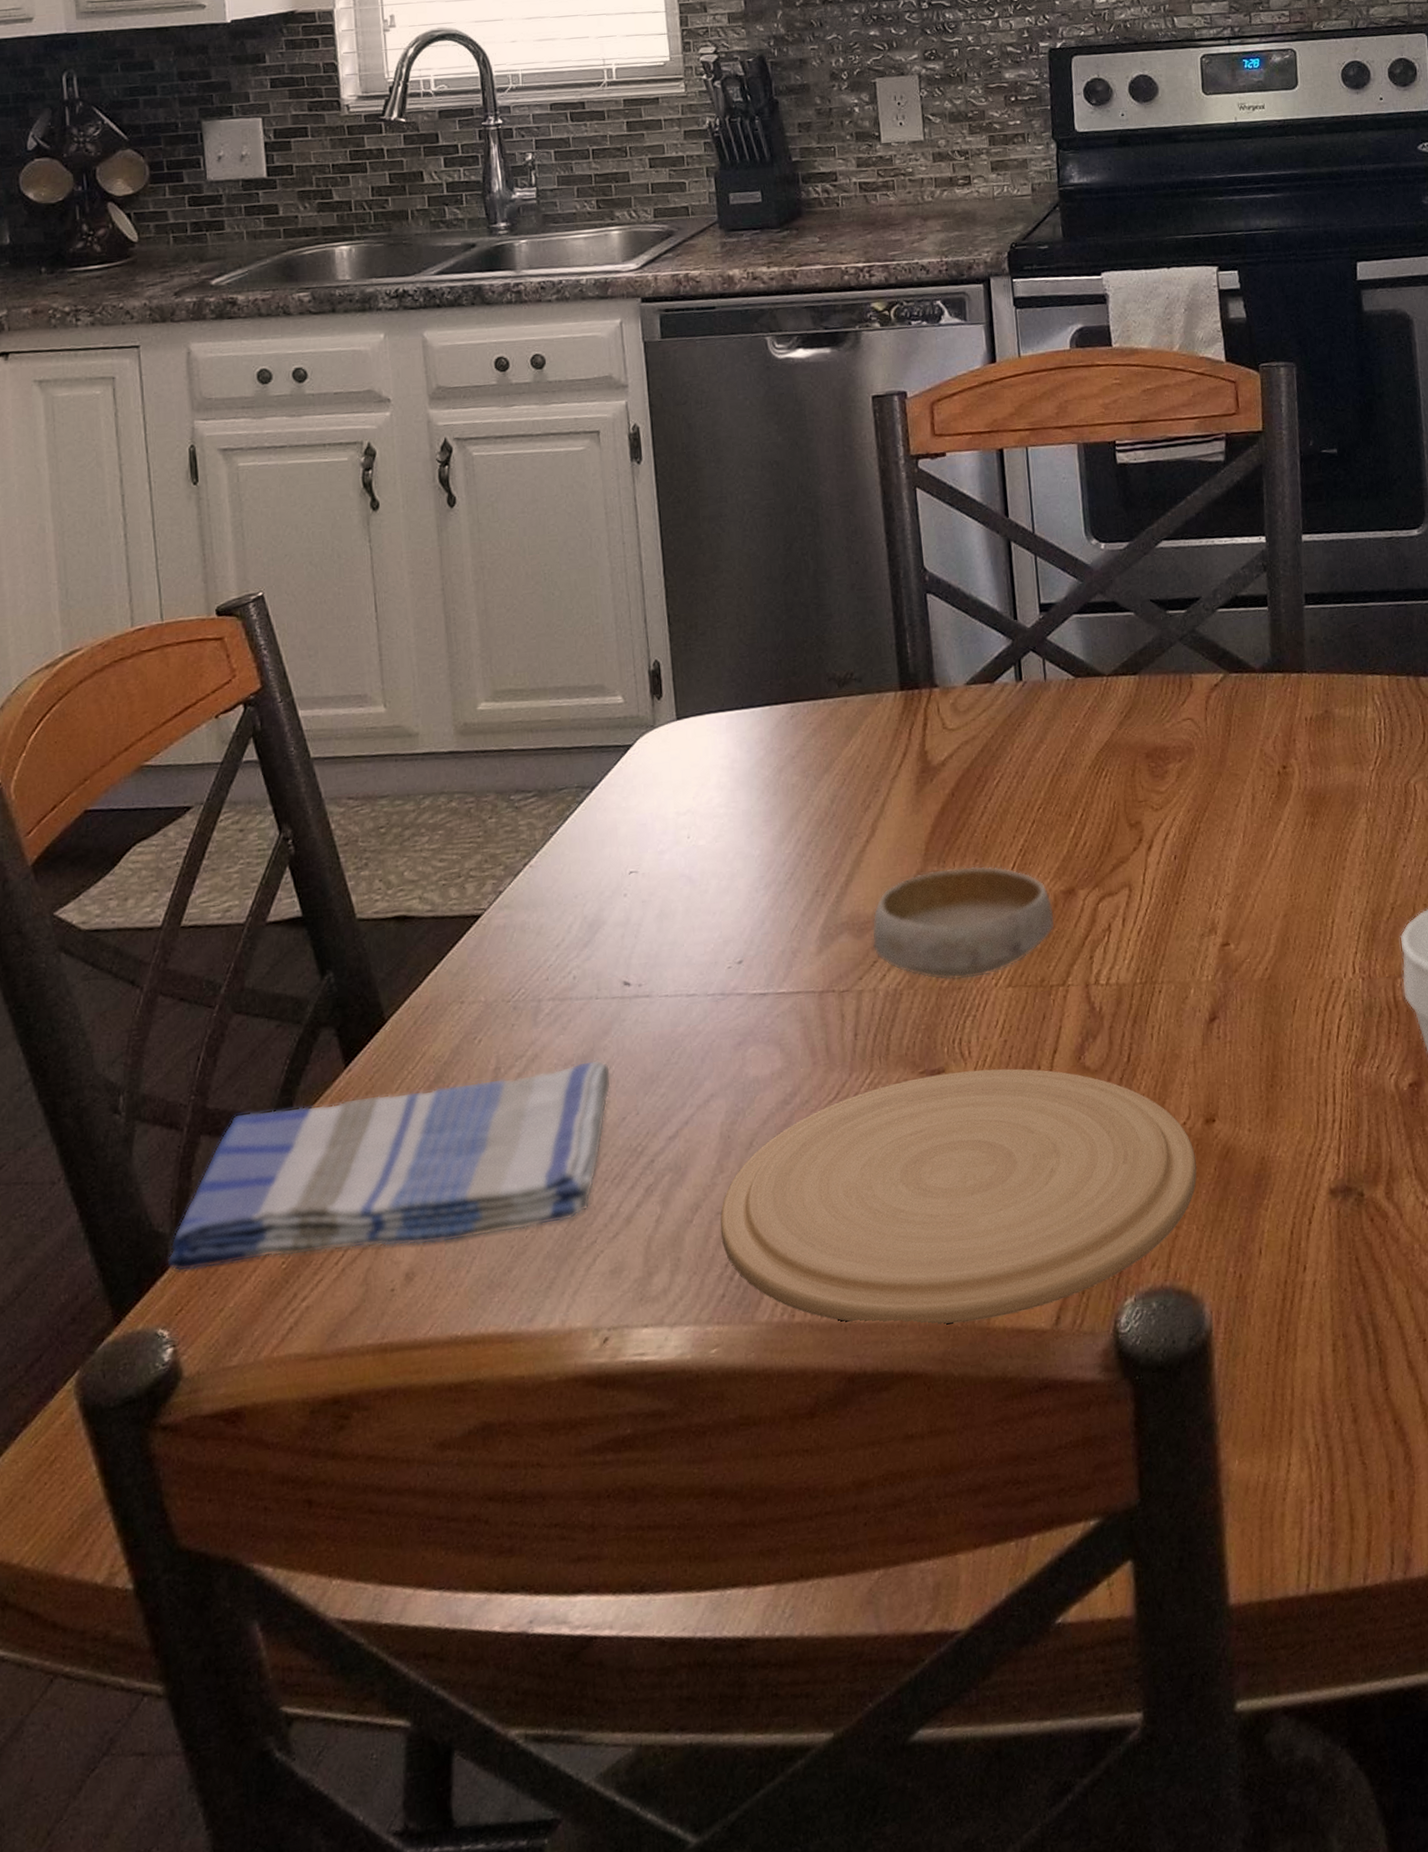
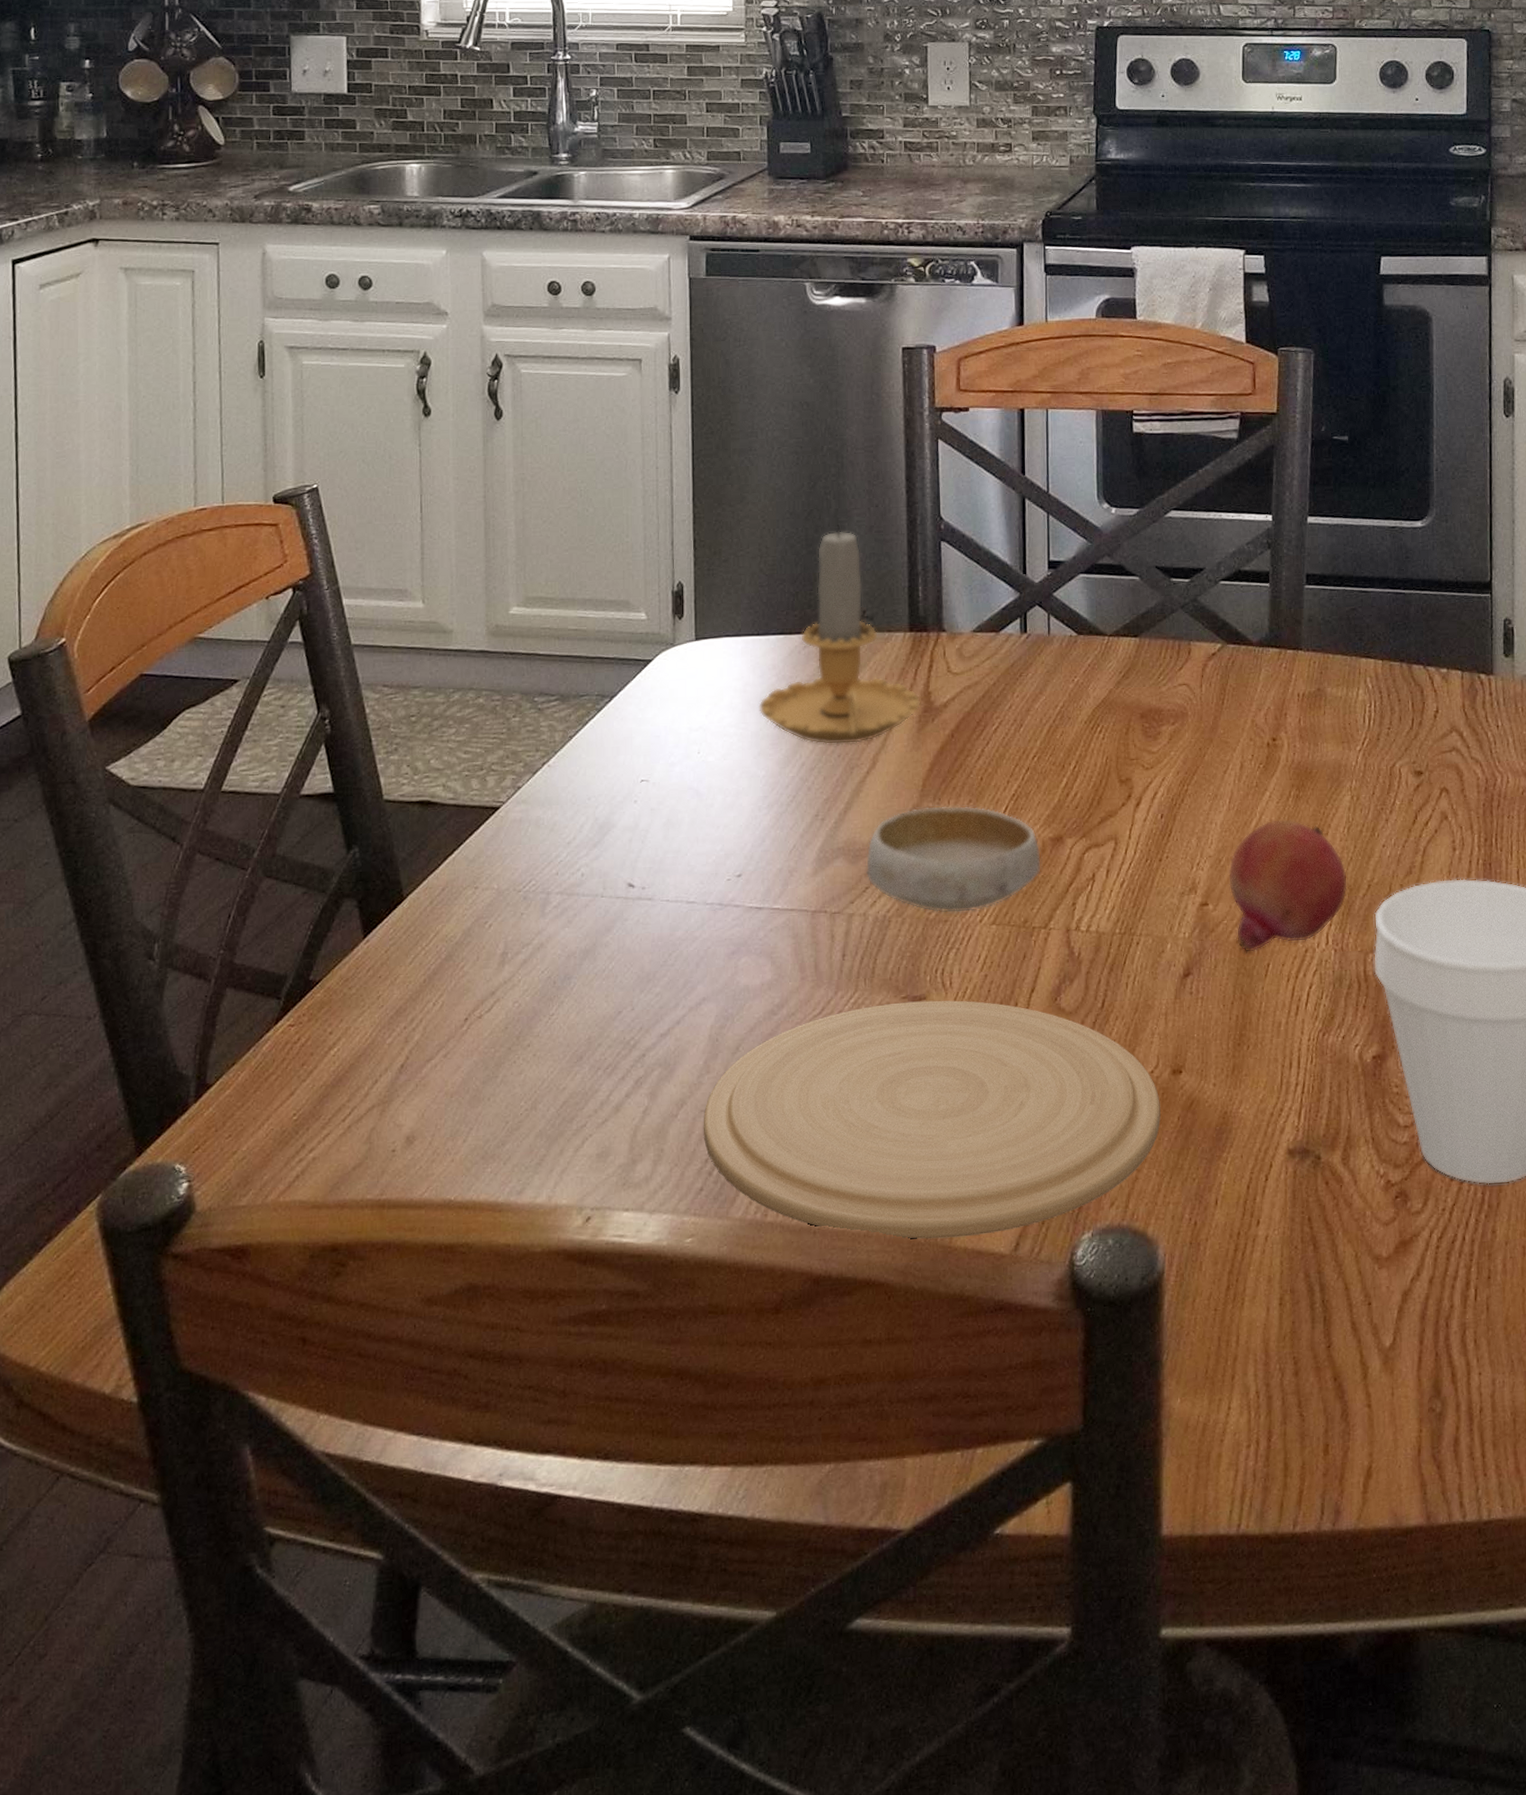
dish towel: present [167,1059,612,1272] -> none [188,954,611,1113]
candle: none [748,585,918,817] -> present [758,524,921,745]
fruit: none [1247,847,1371,991] -> present [1227,818,1348,953]

